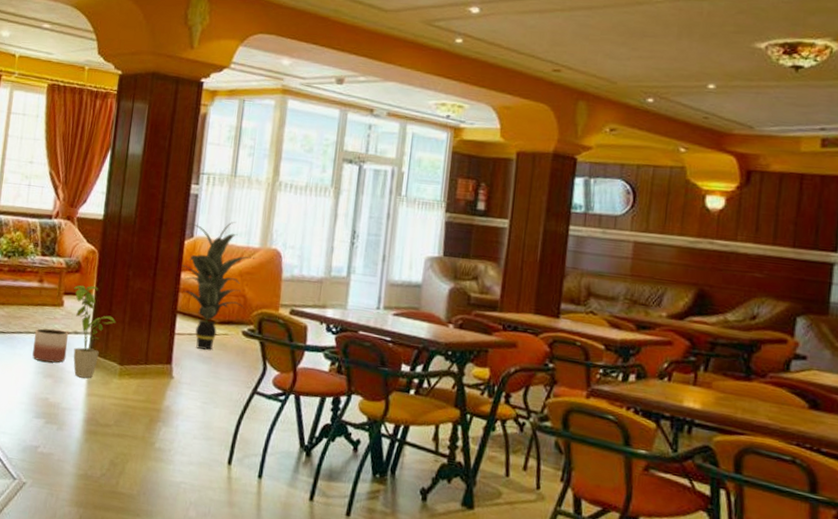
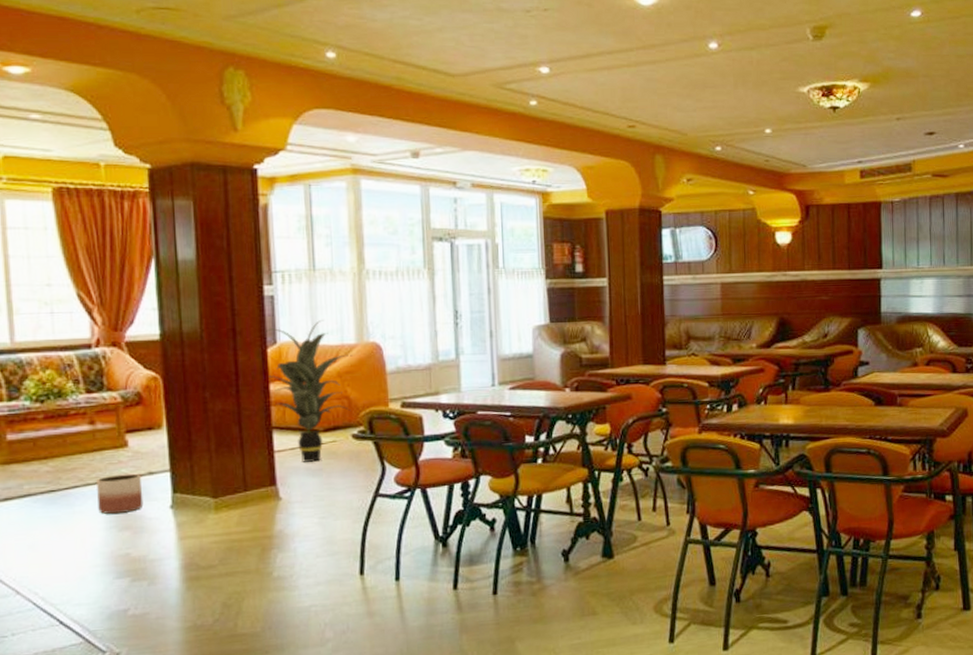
house plant: present [73,285,117,379] -> none [138,417,200,522]

